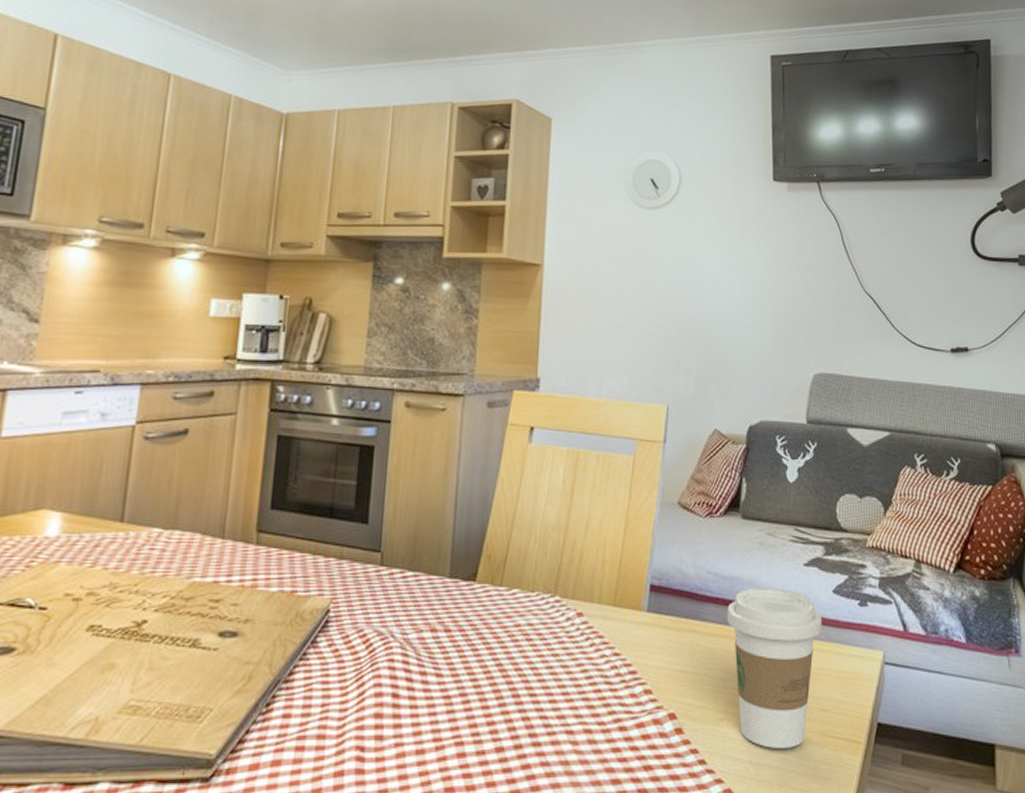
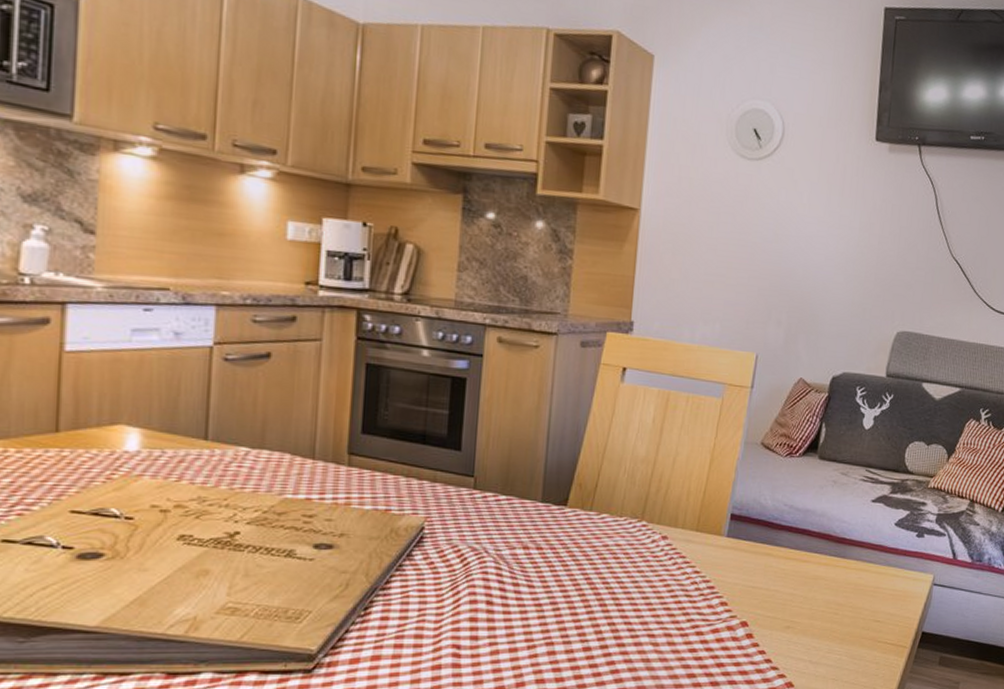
coffee cup: present [727,587,823,750] -> none [799,519,884,652]

